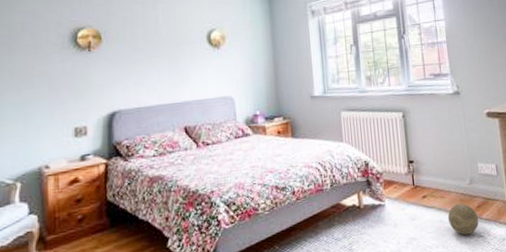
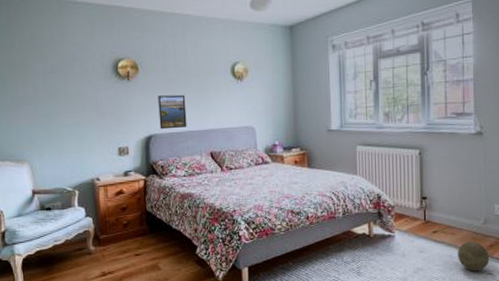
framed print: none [124,65,158,104] -> present [158,94,187,129]

